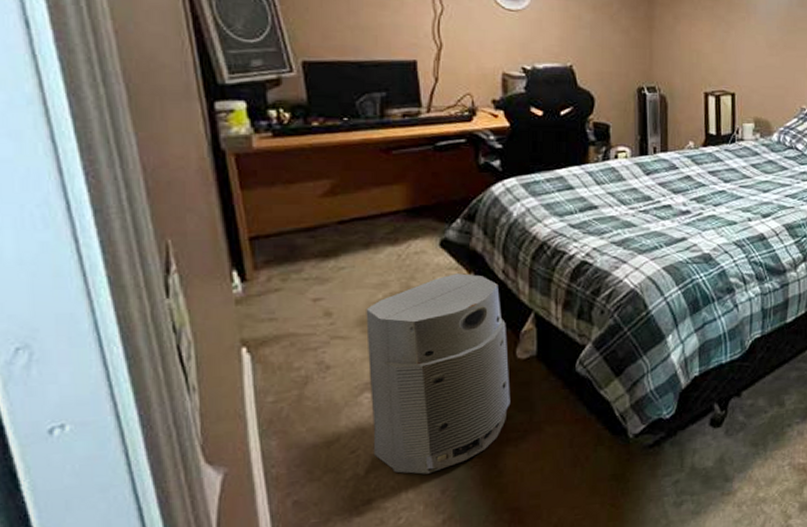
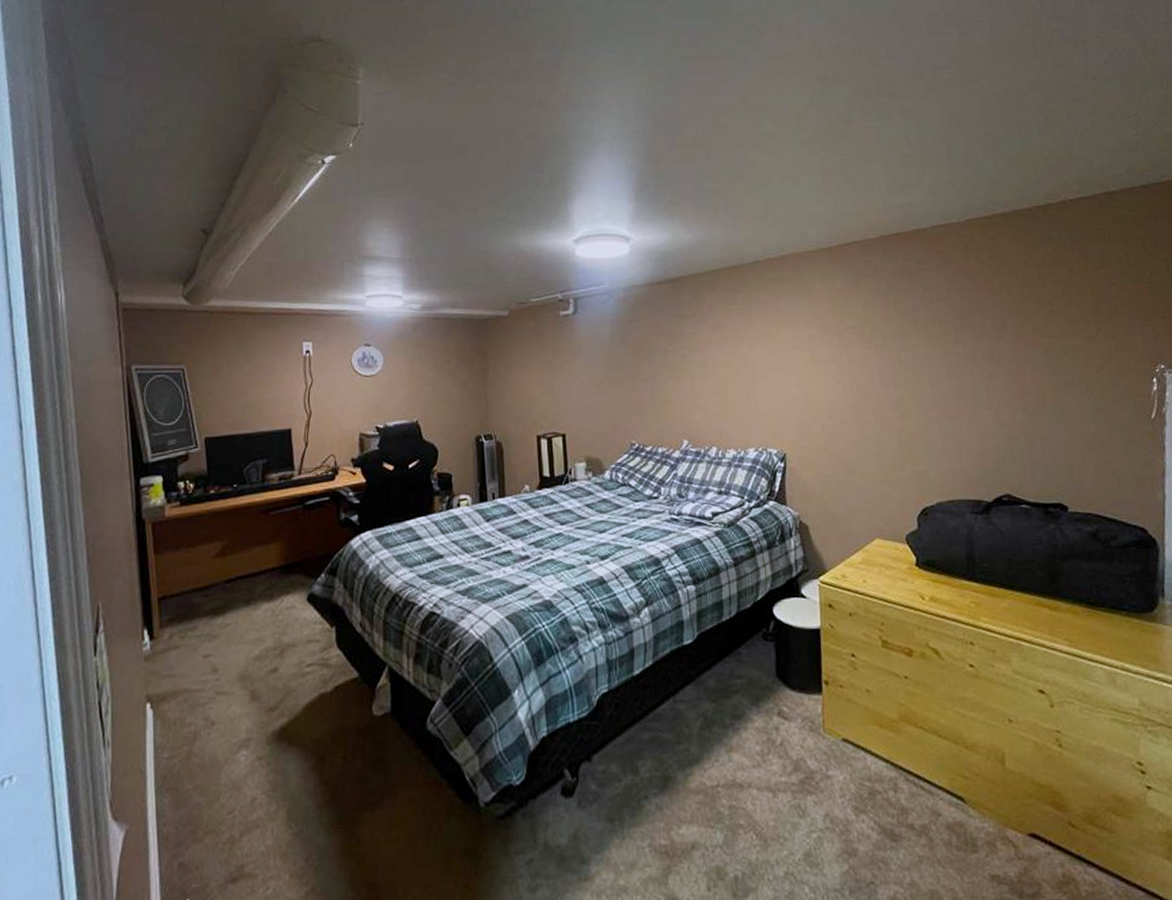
air purifier: present [366,273,511,474] -> none [245,627,367,840]

